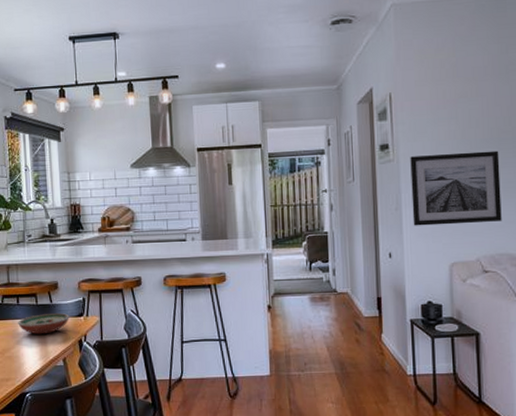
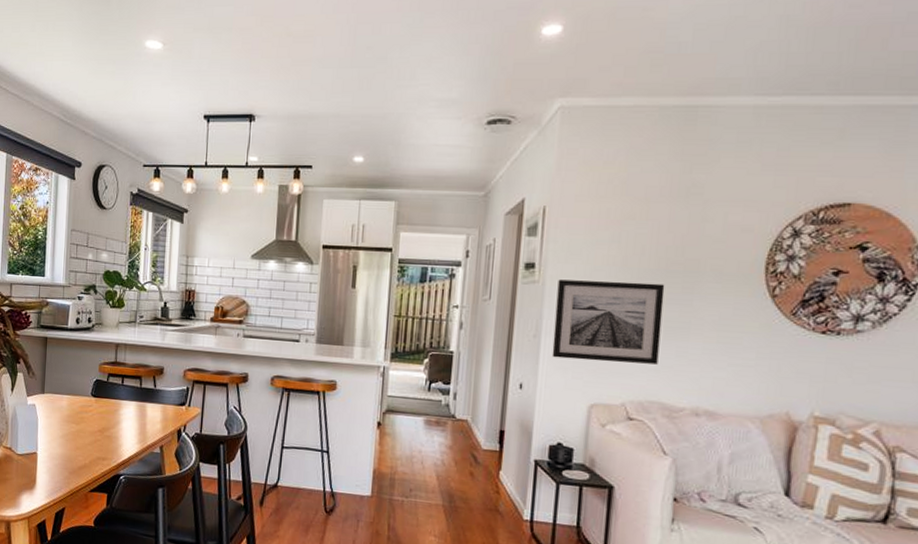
decorative bowl: present [18,313,69,335] -> none [120,397,171,419]

